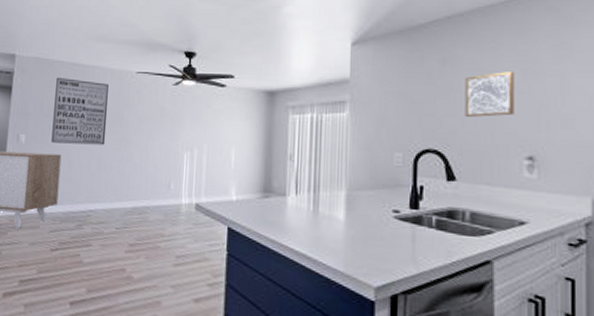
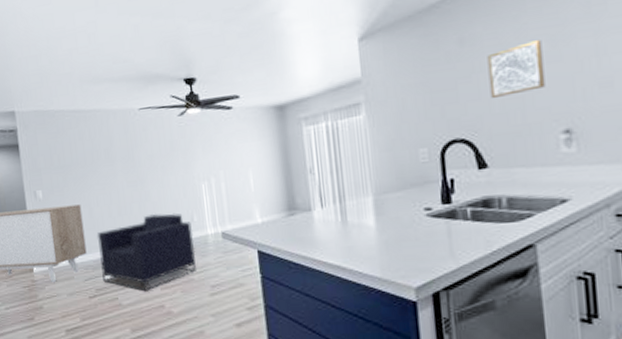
wall art: present [51,77,109,145] -> none [60,125,121,194]
armchair: none [68,175,168,251] -> present [96,213,196,291]

